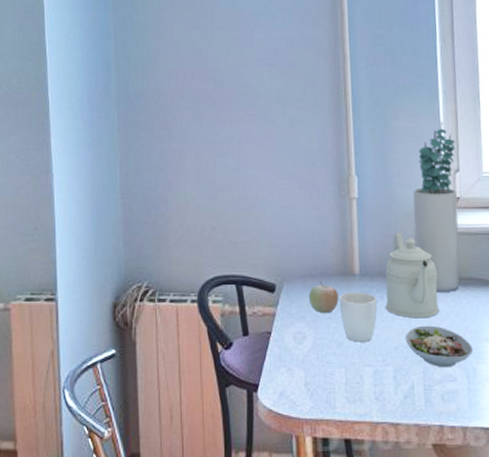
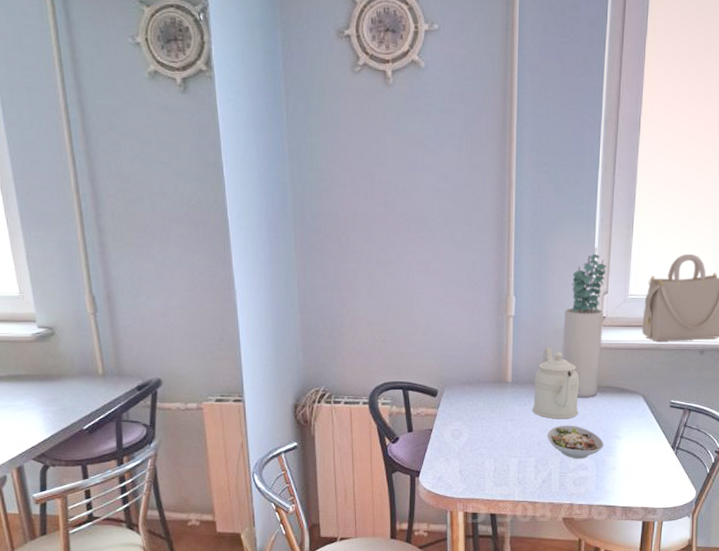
fruit: present [308,281,339,314] -> none [466,388,492,415]
cup: present [340,291,377,342] -> none [493,396,525,438]

